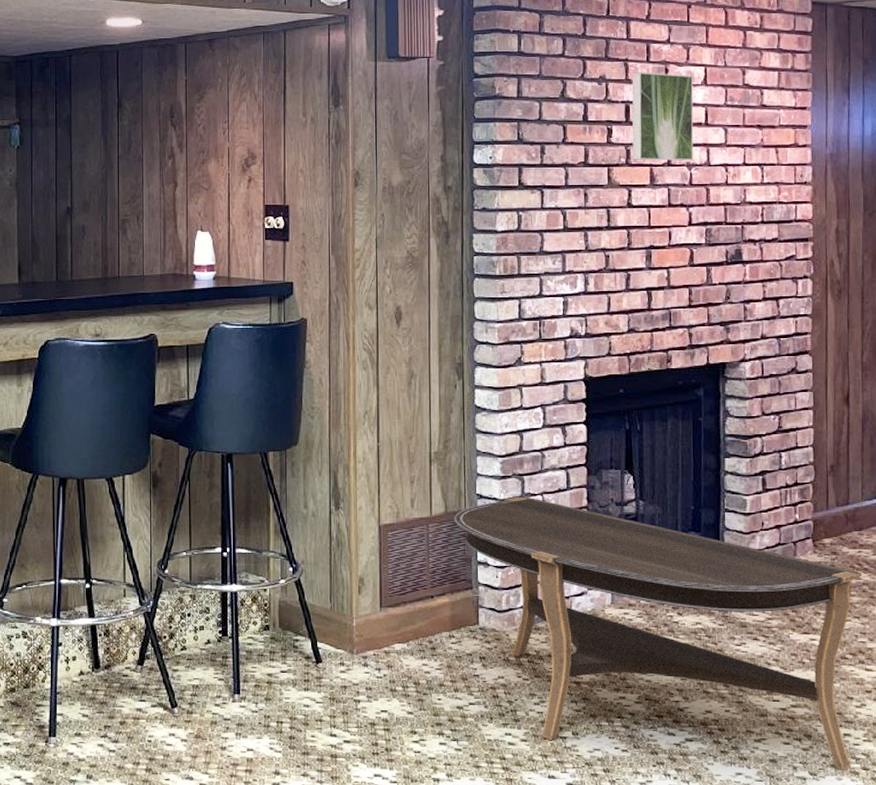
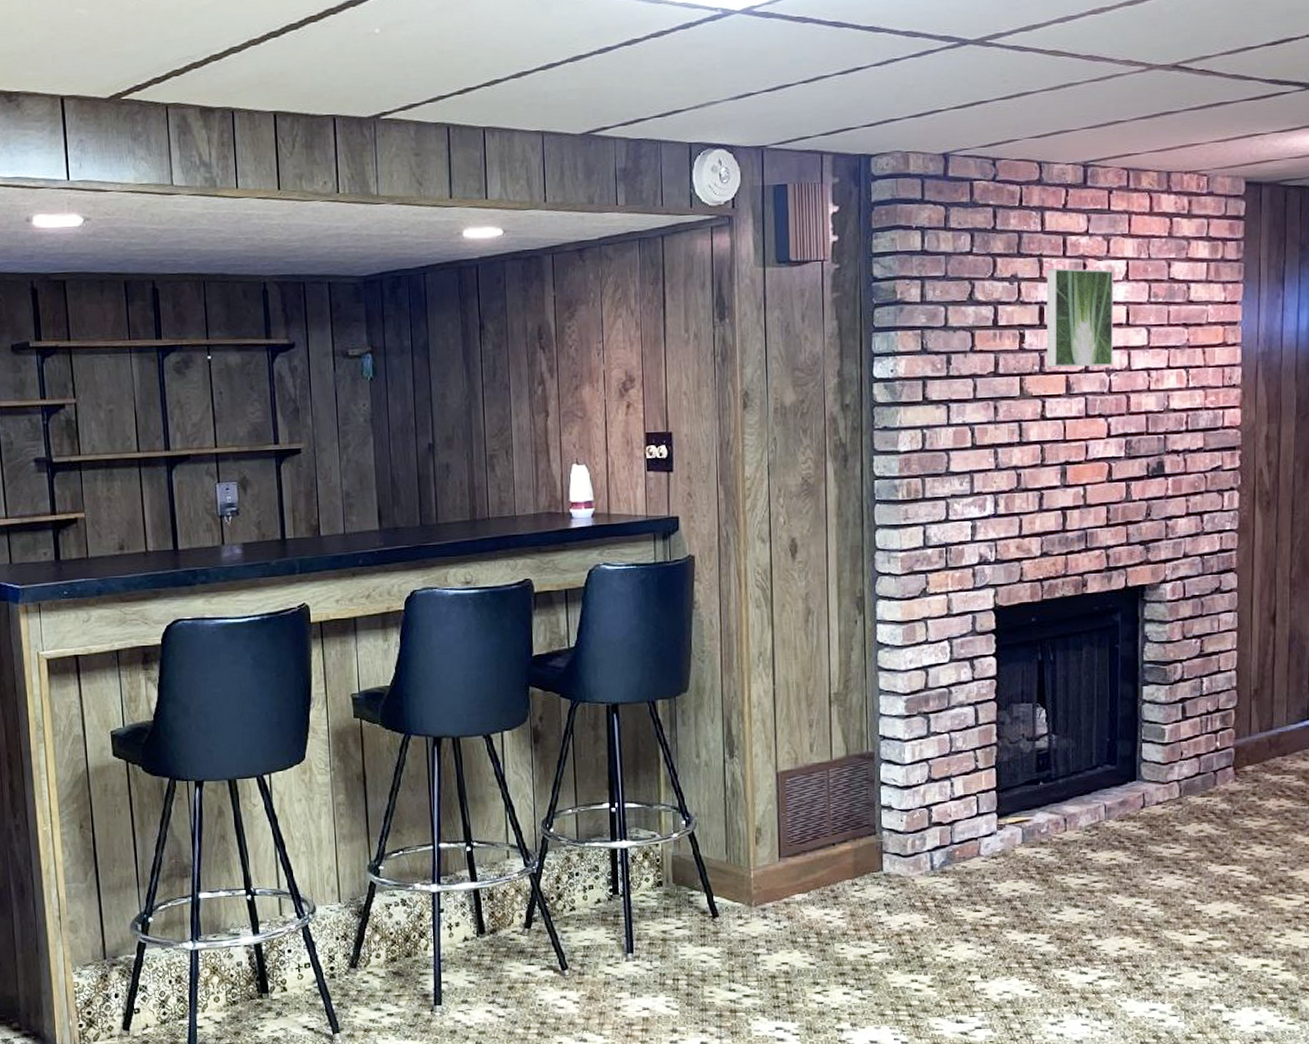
coffee table: present [454,496,862,770] -> none [856,735,1284,1001]

